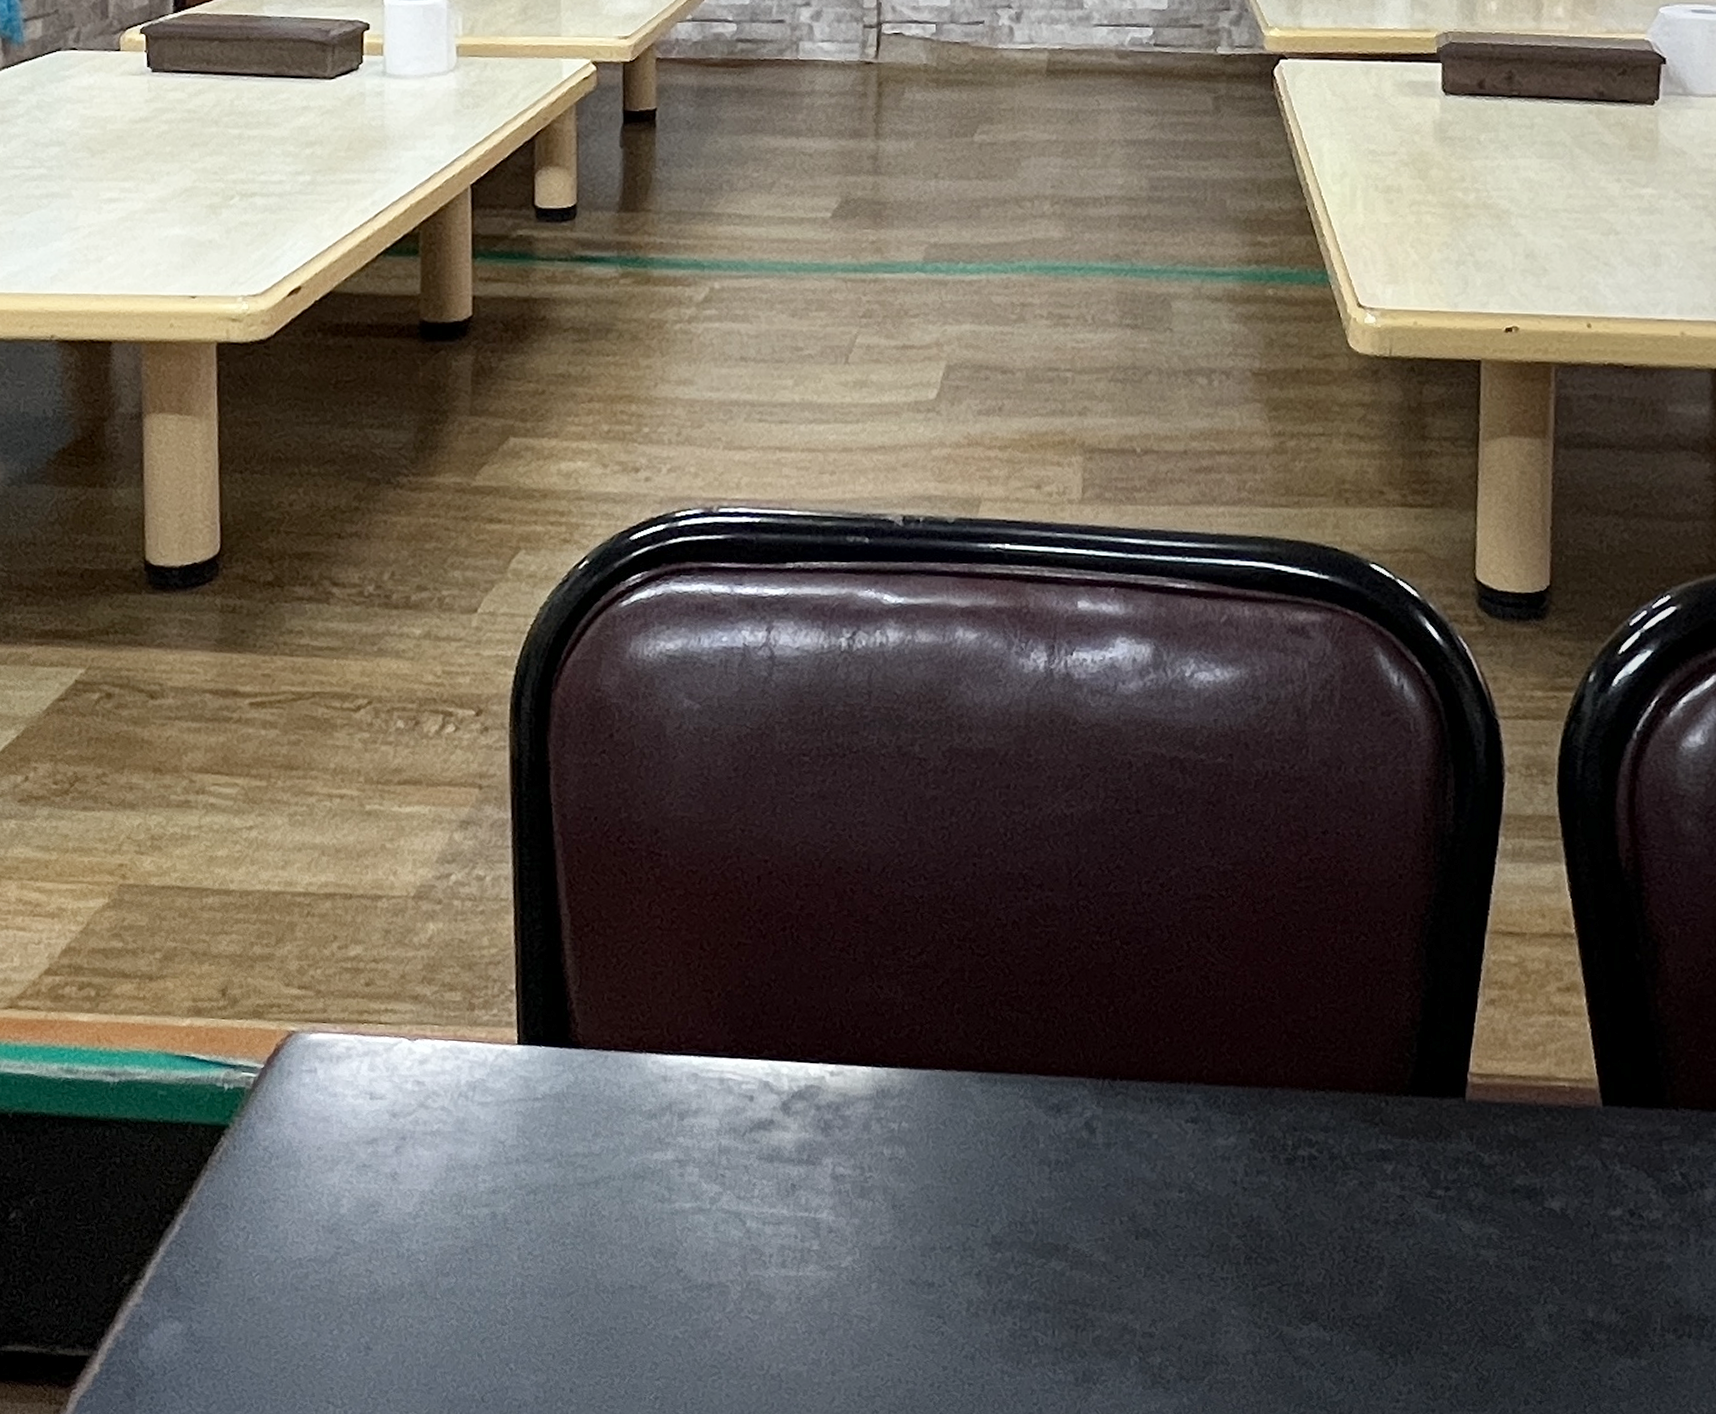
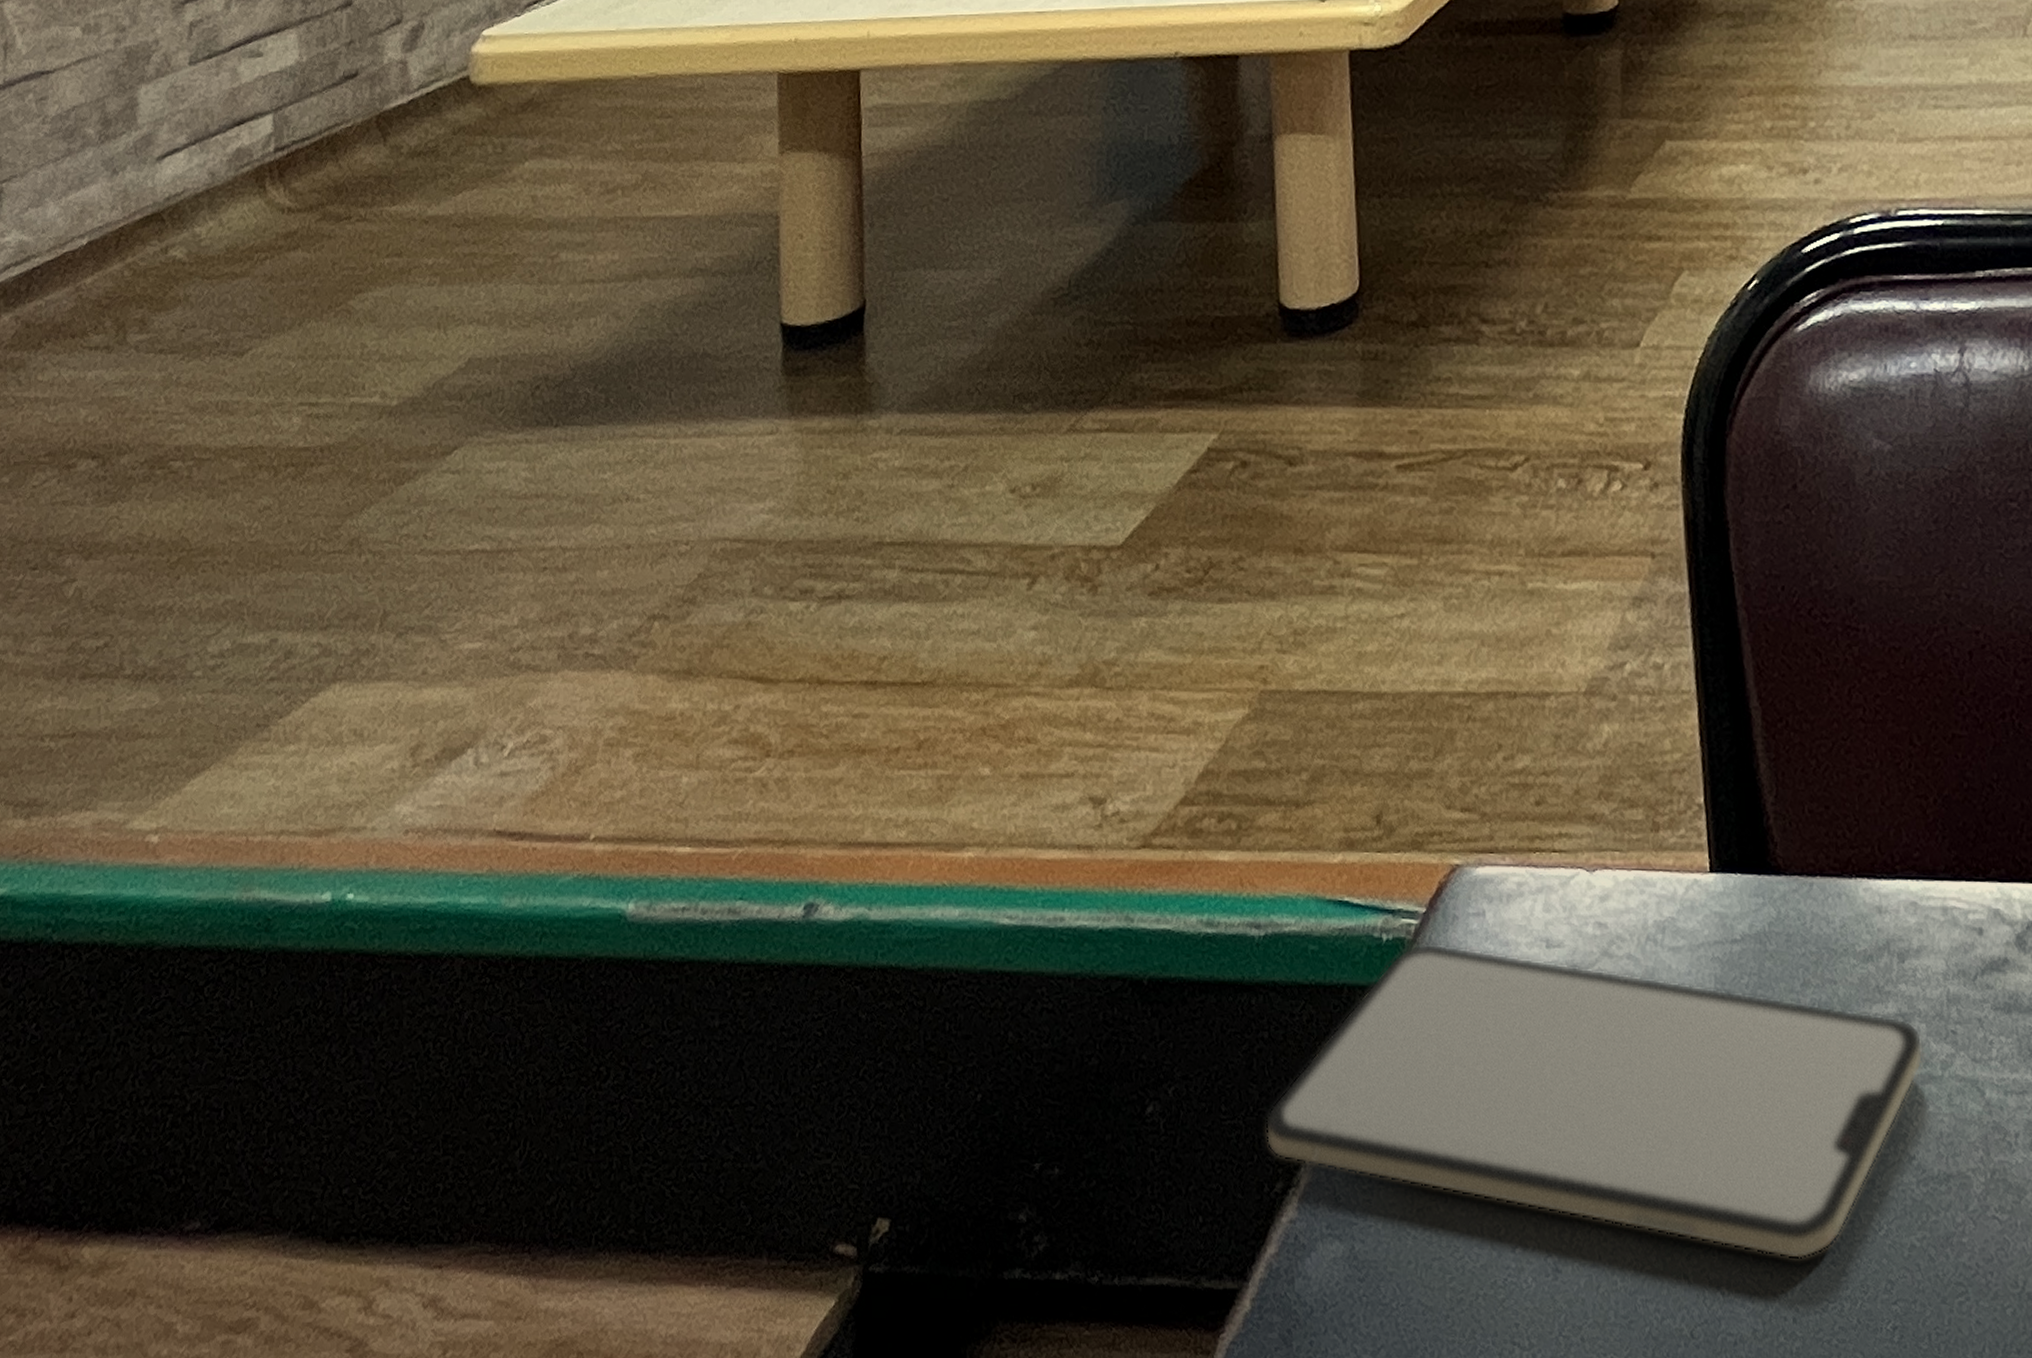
smartphone: none [115,1092,695,1345] -> present [1265,943,1924,1260]

